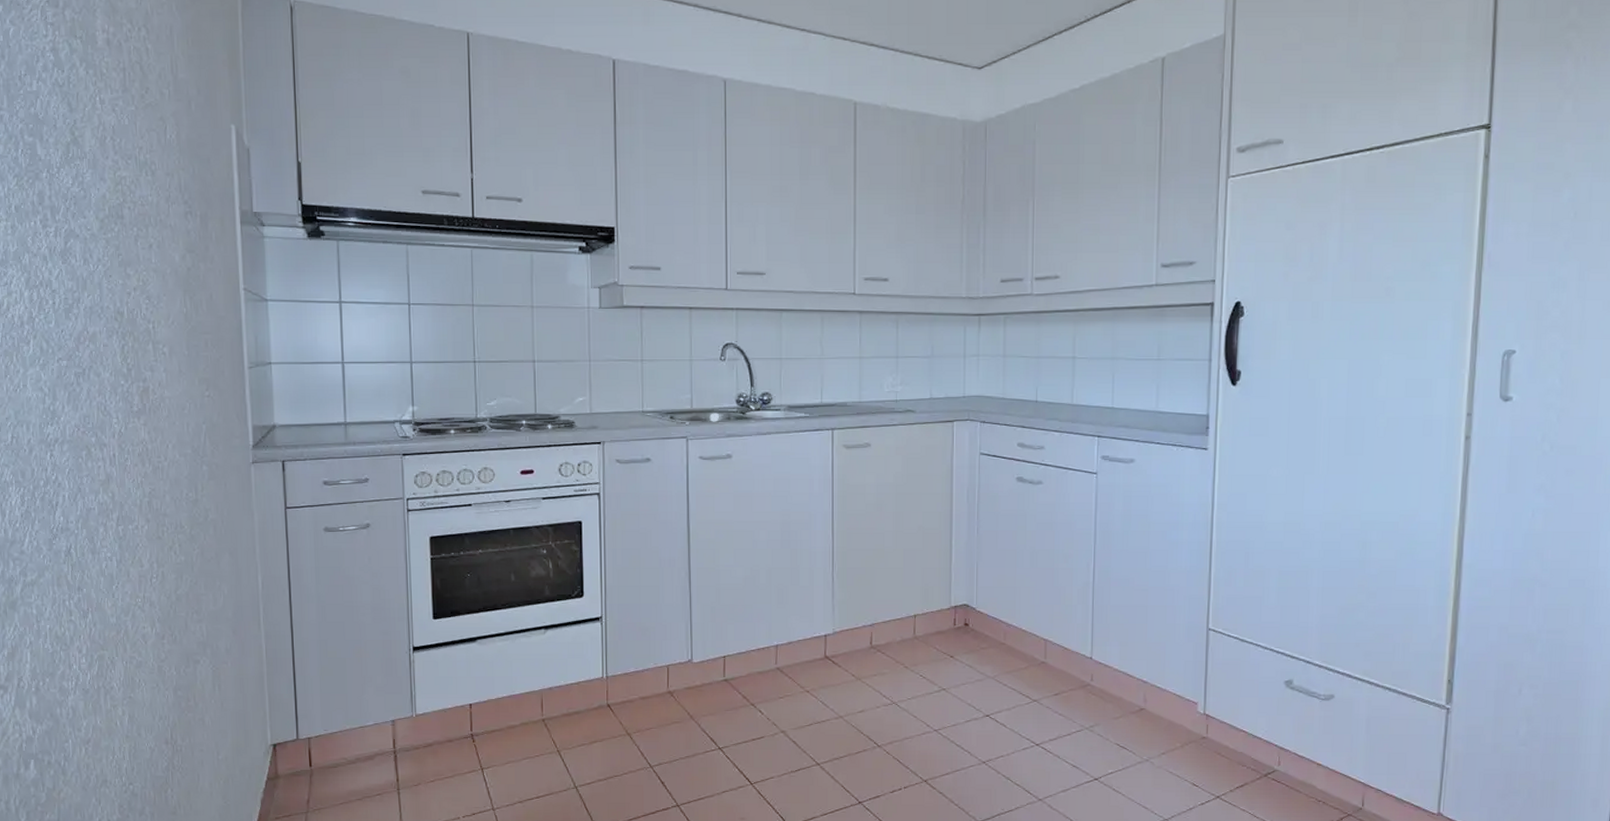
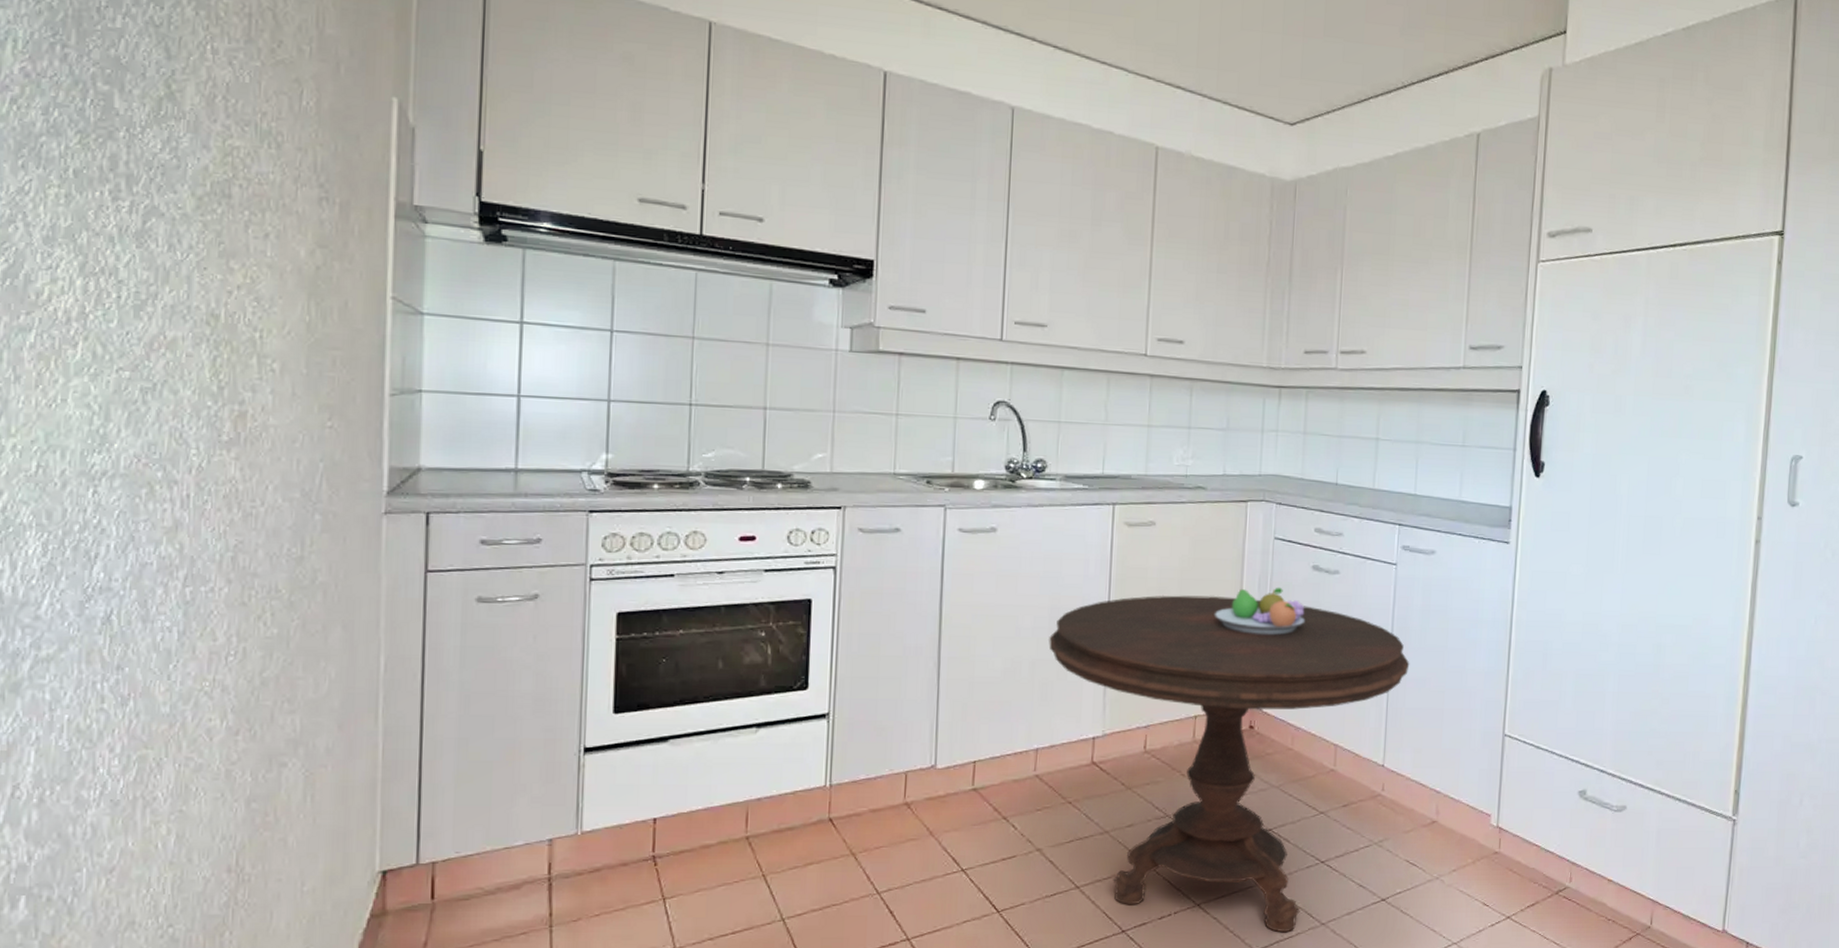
side table: none [782,508,1114,807] -> present [1049,595,1410,933]
fruit bowl: none [928,498,1011,541] -> present [1215,587,1305,635]

